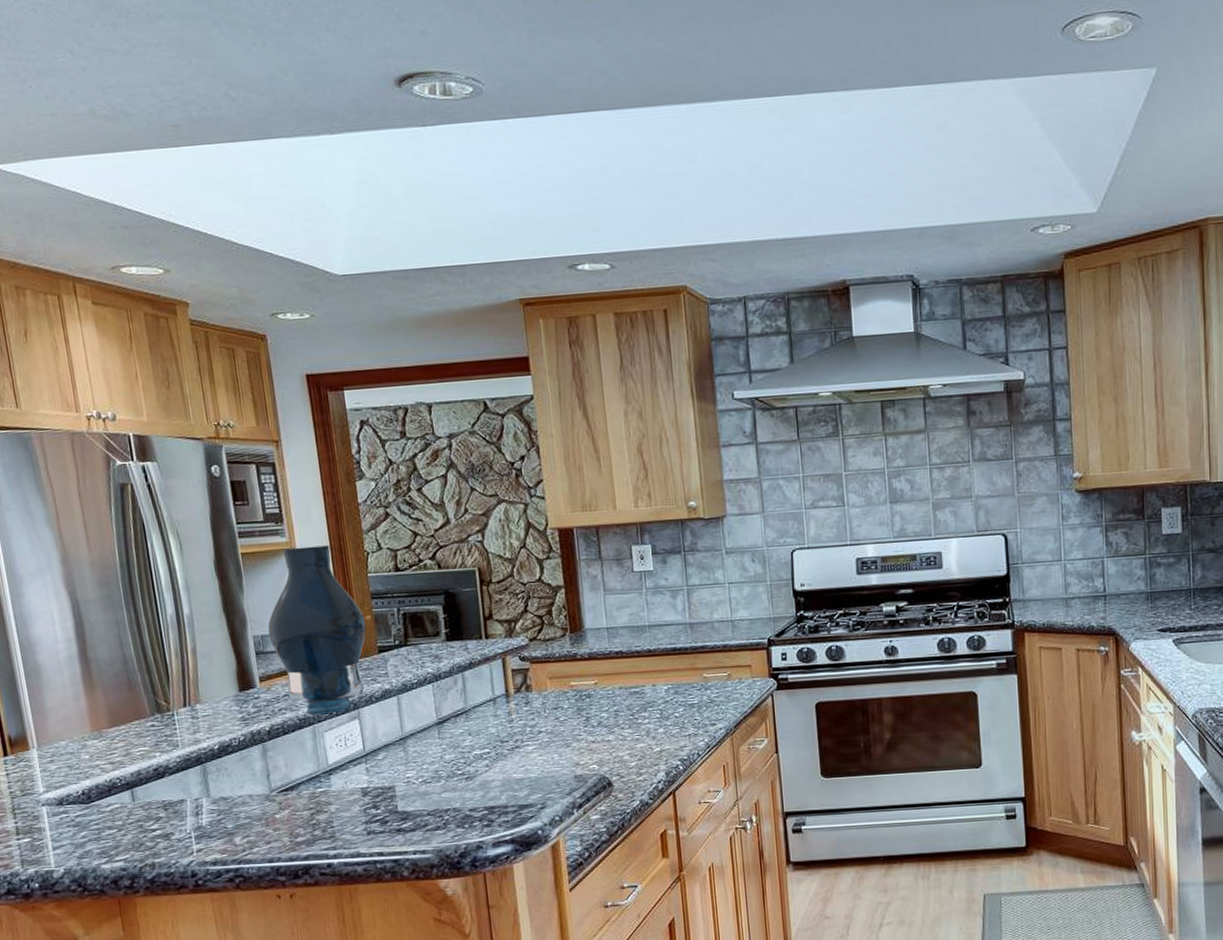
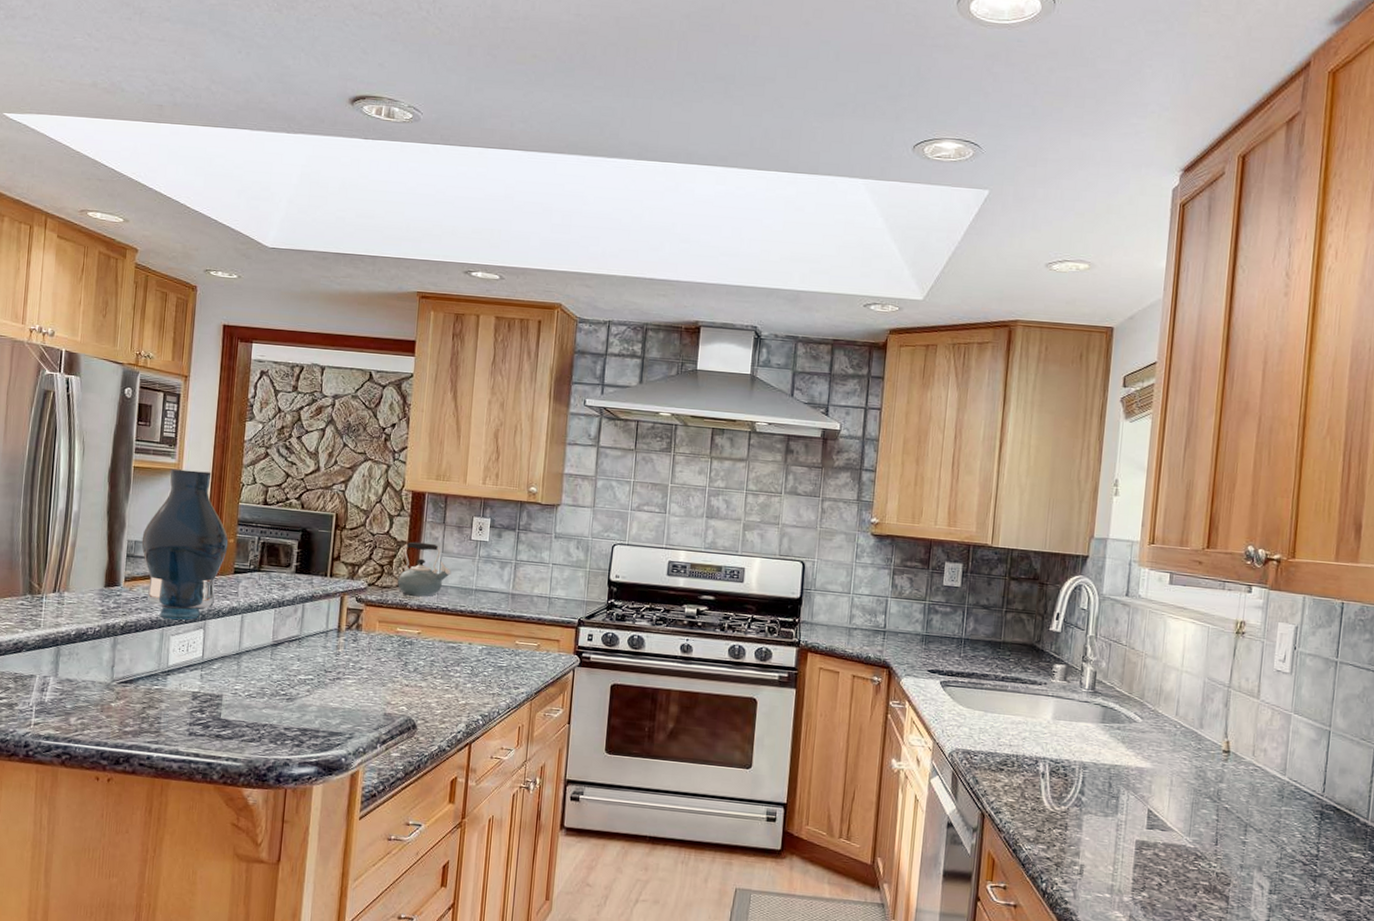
kettle: none [560,583,619,645] -> present [397,541,451,597]

